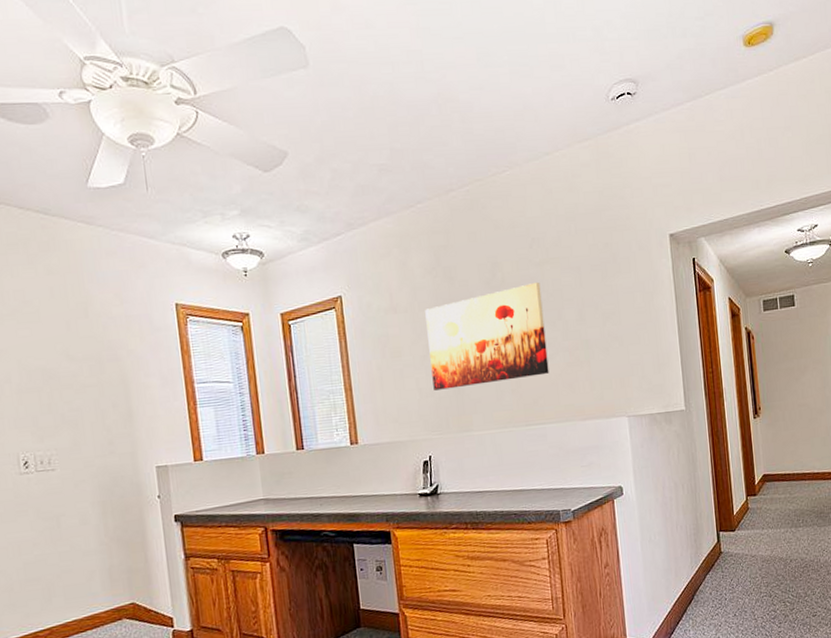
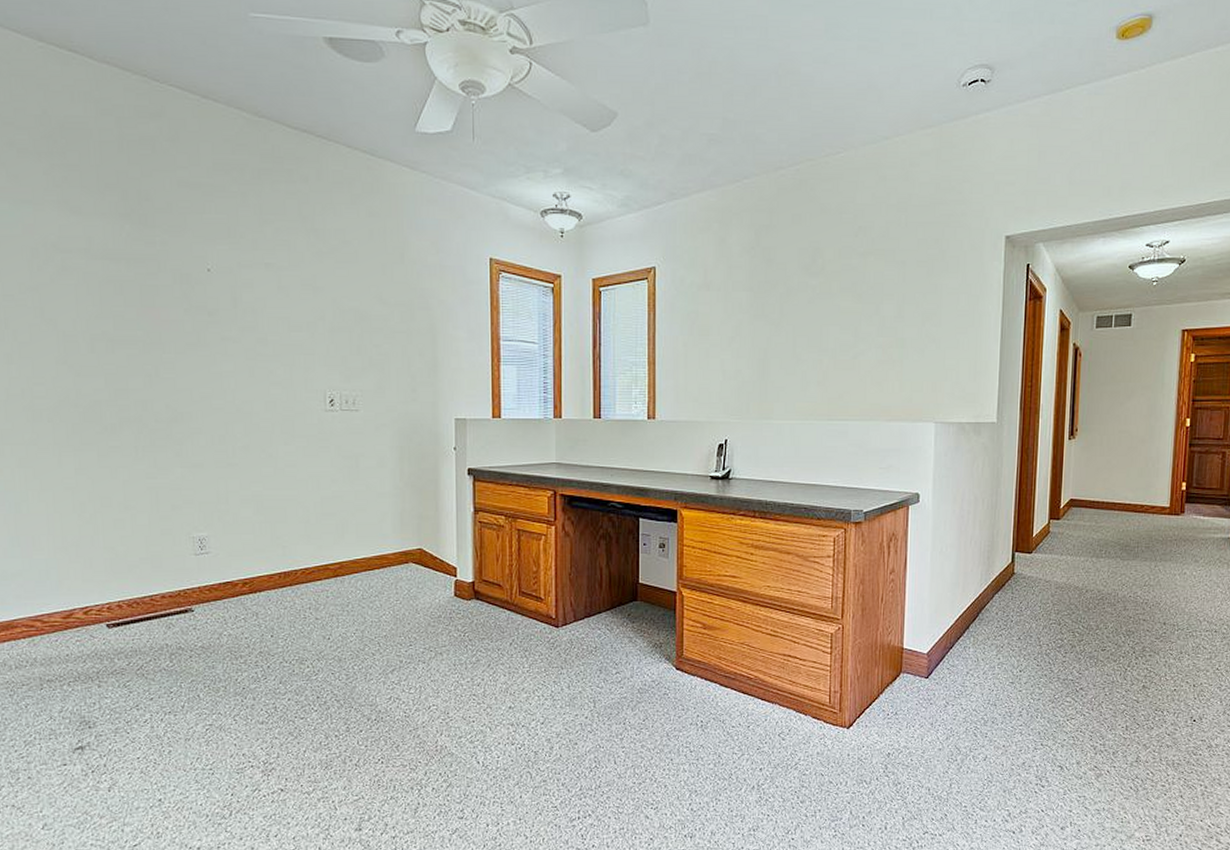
wall art: present [425,282,549,391] -> none [738,272,861,374]

